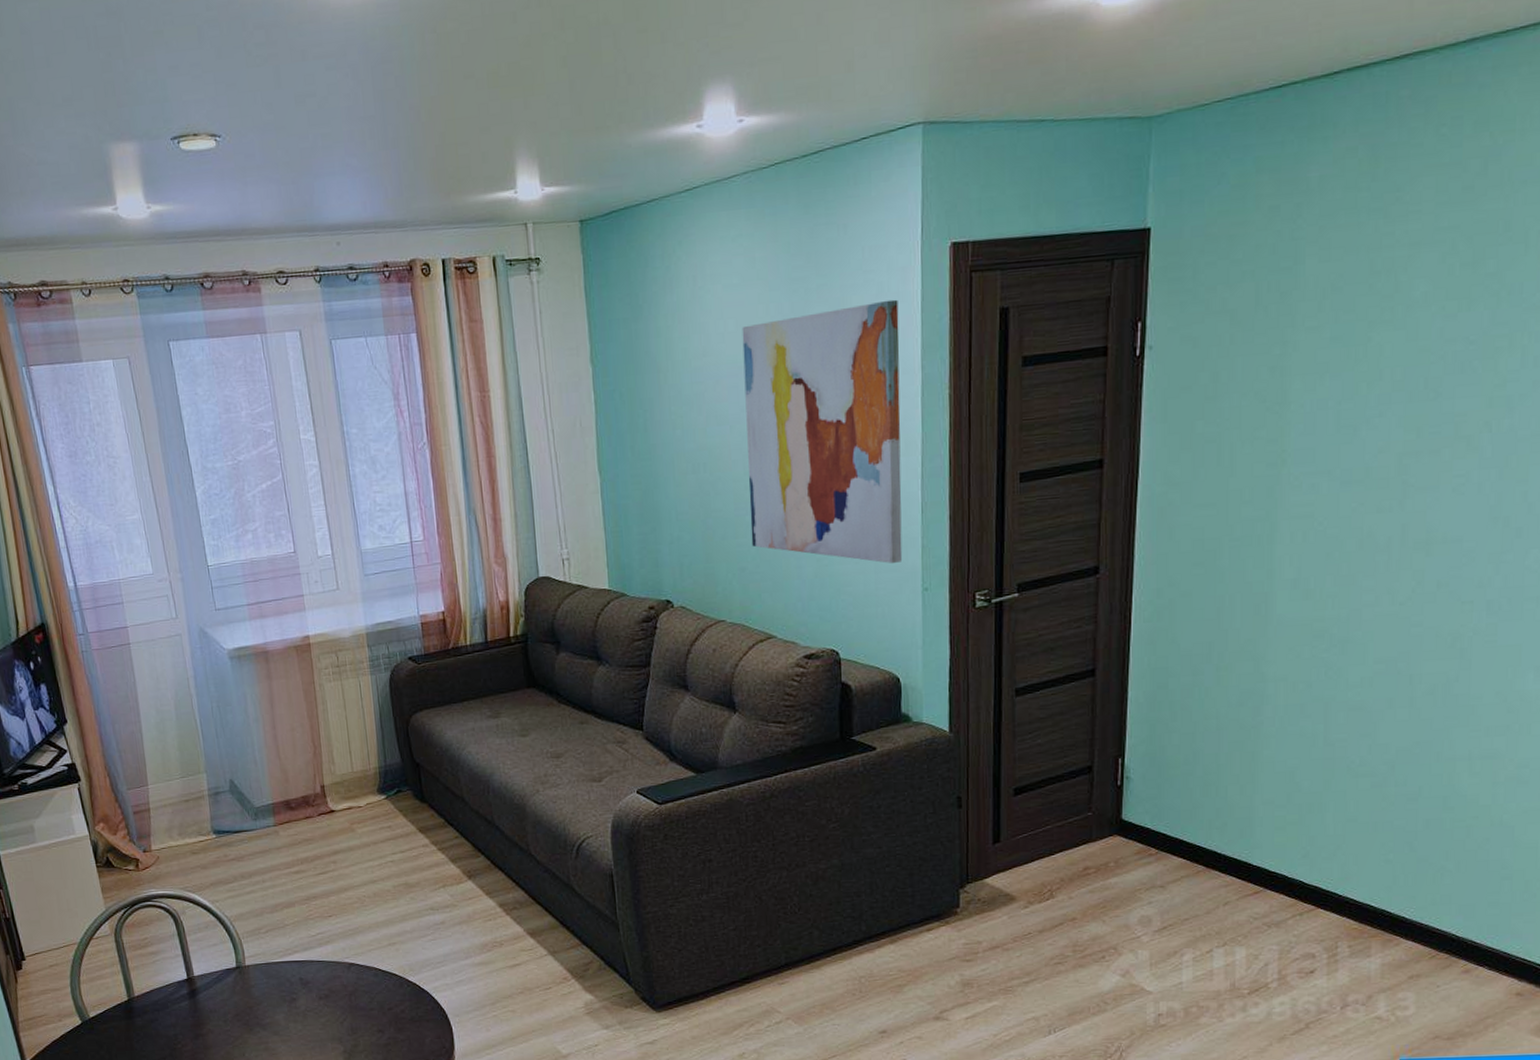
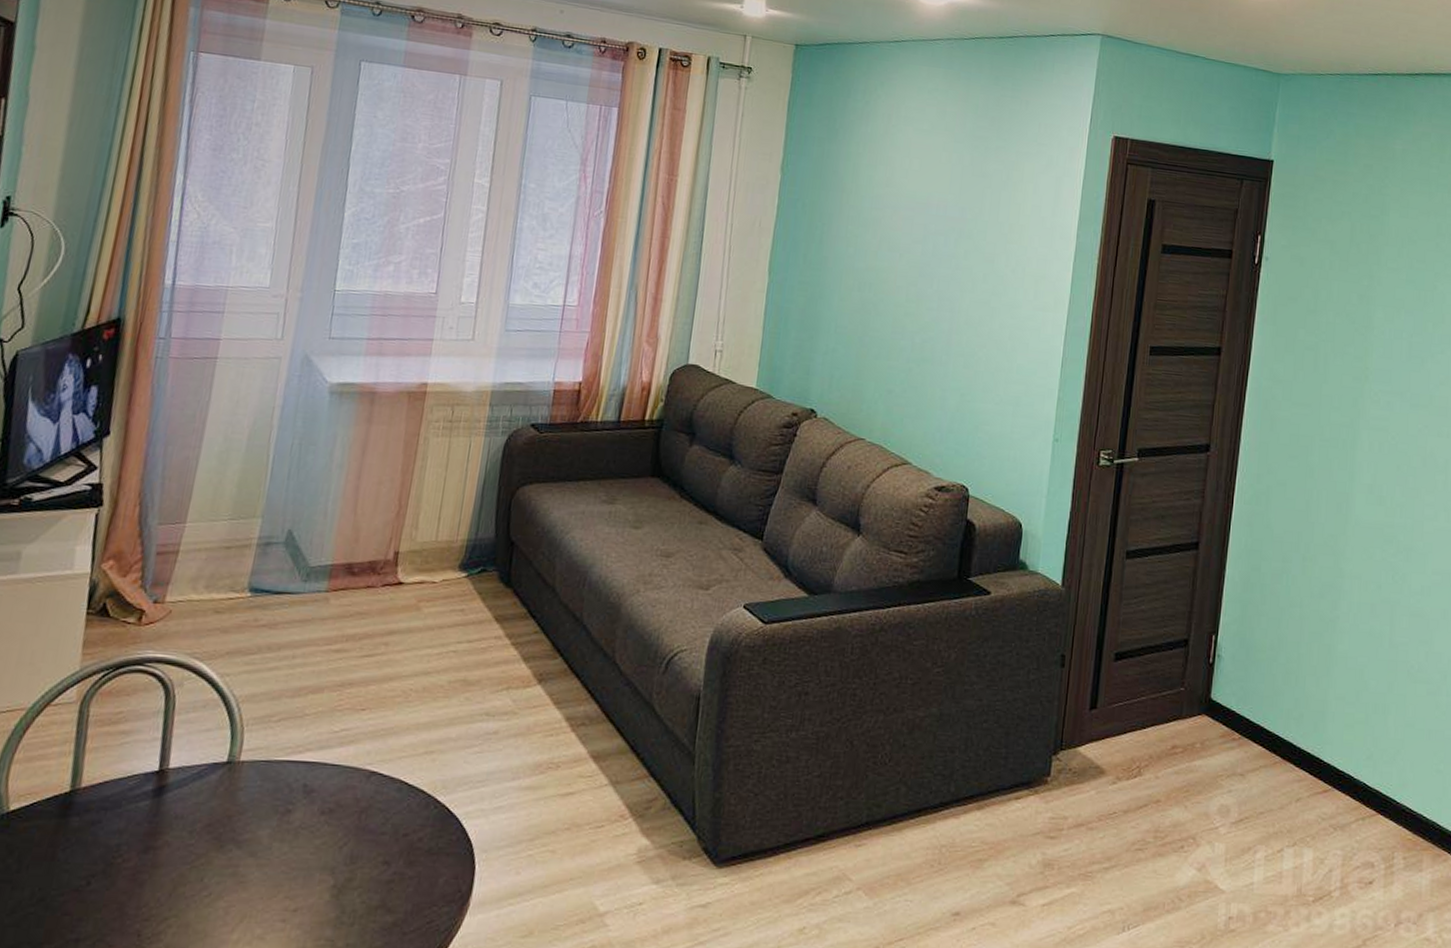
wall art: present [742,299,903,563] -> none [902,167,1064,410]

